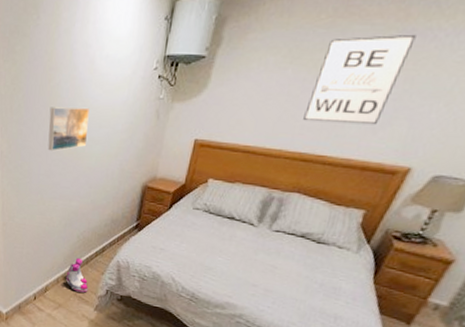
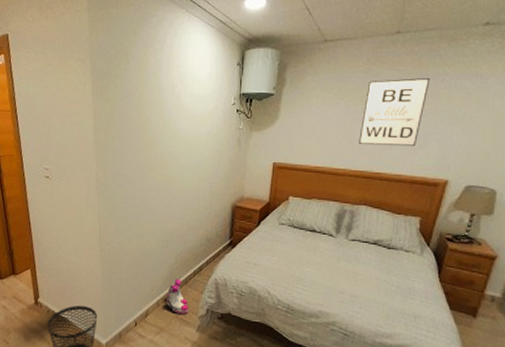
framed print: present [47,107,90,152] -> none [142,137,179,178]

